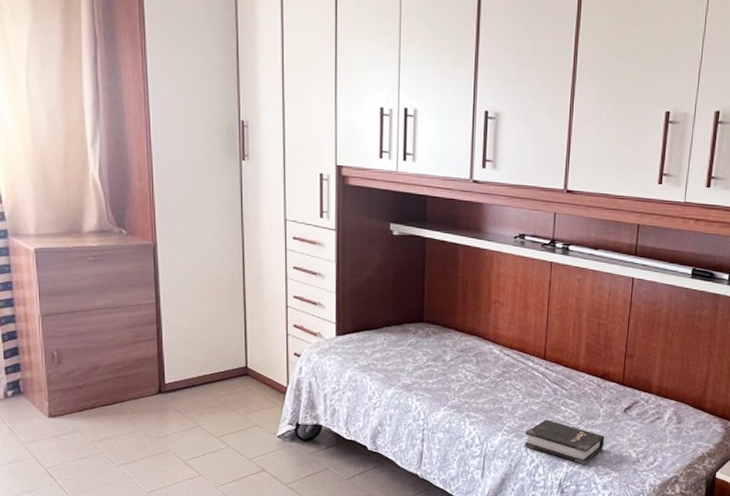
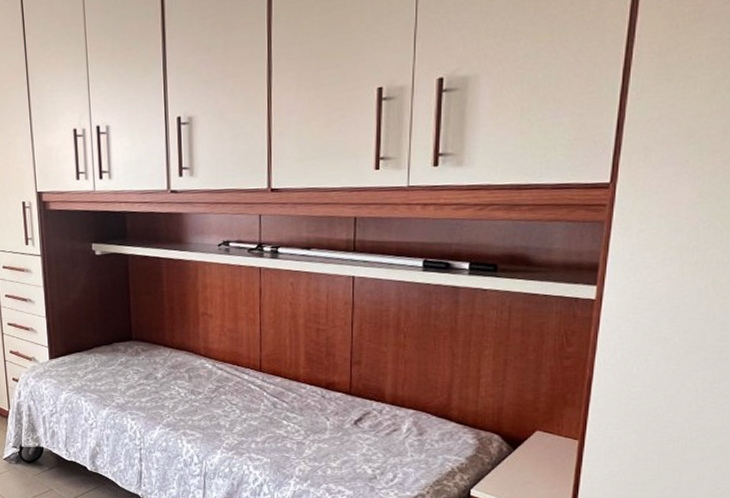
hardback book: present [524,420,605,465] -> none [245,435,334,483]

